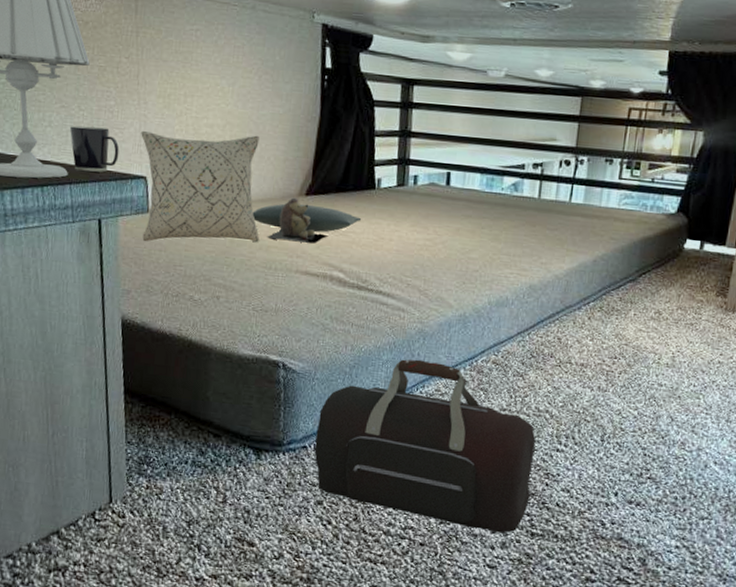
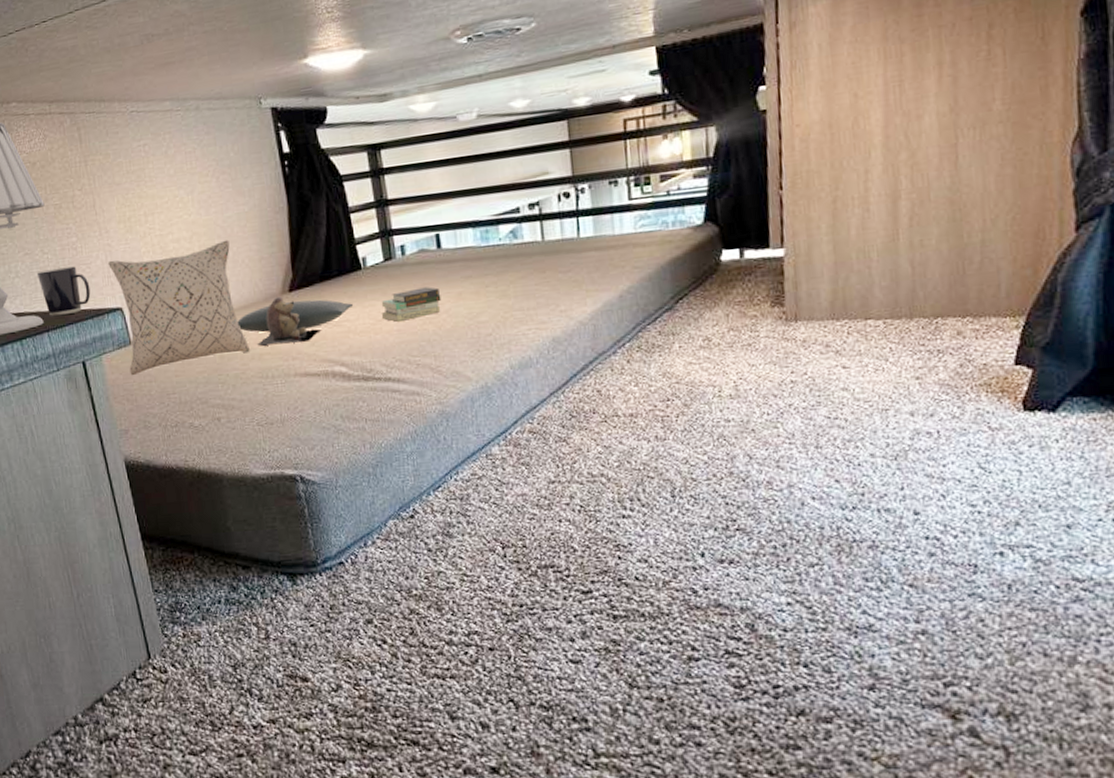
duffel bag: present [314,359,536,533] -> none [349,443,603,622]
books: none [384,216,441,243] -> present [381,287,442,322]

